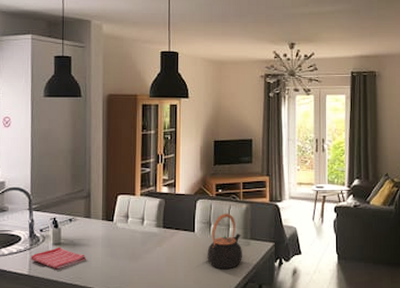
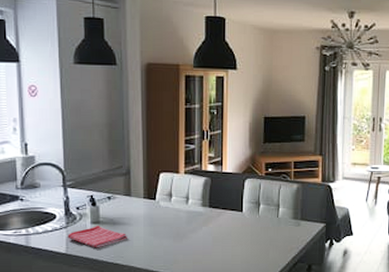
teapot: present [207,213,242,270] -> none [255,193,292,250]

